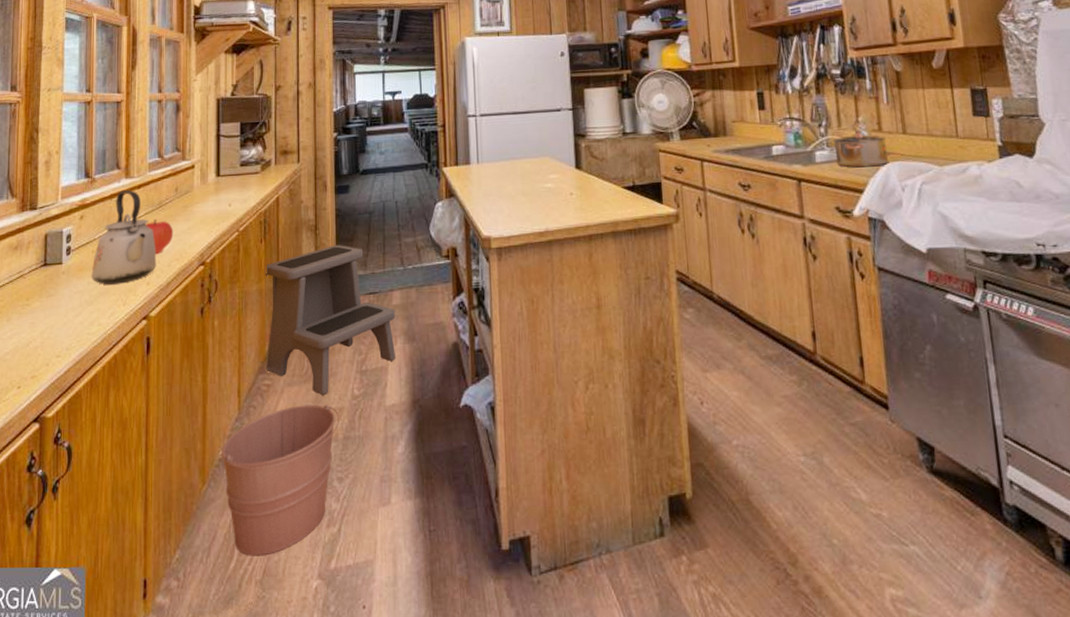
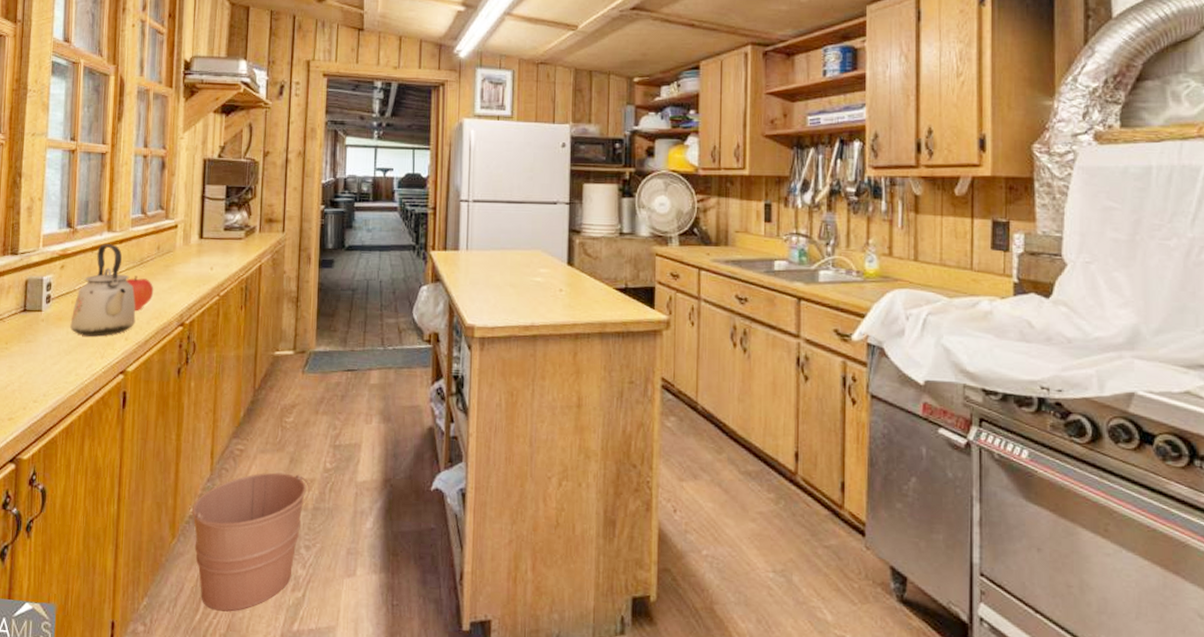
step stool: present [265,245,395,395] -> none [240,319,372,465]
cooking pot: present [832,129,888,168] -> none [839,252,895,292]

